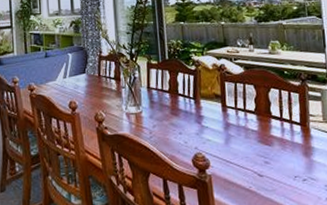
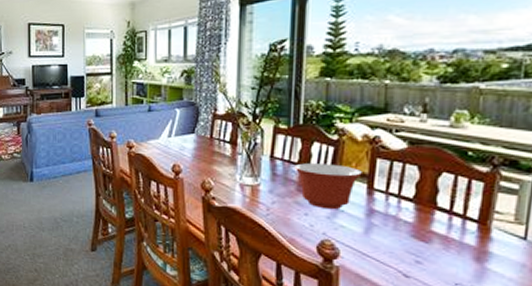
mixing bowl: none [166,89,216,127] -> present [294,163,362,210]

